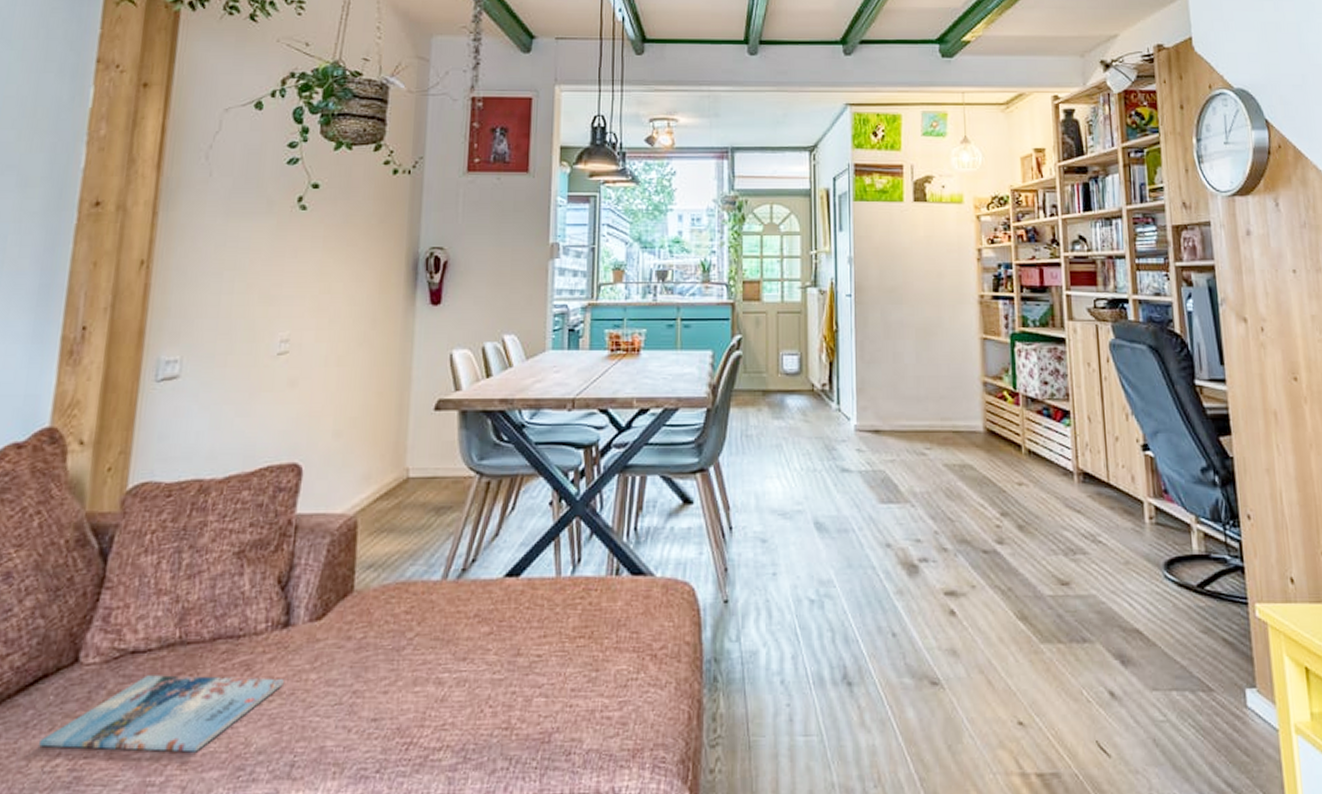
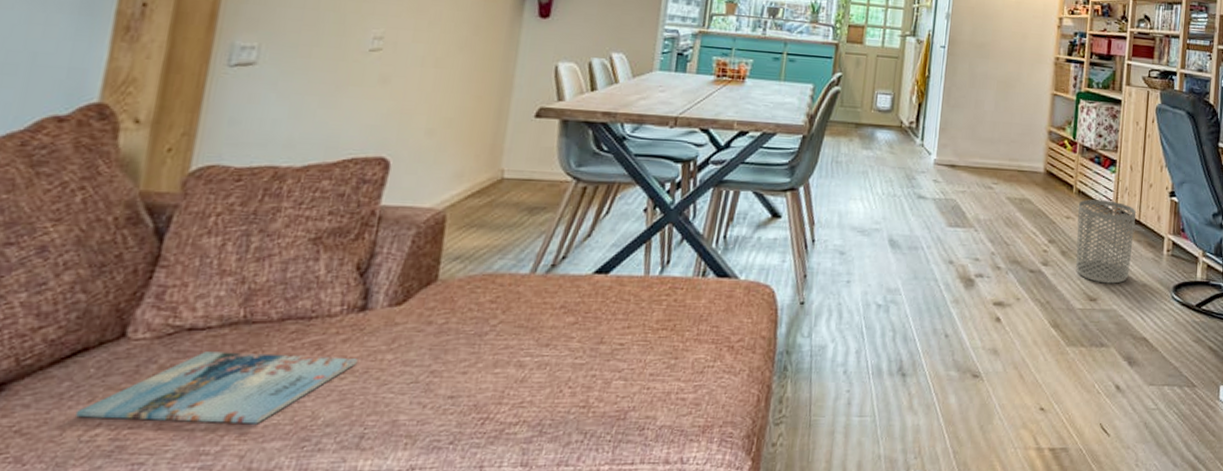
waste bin: none [1030,460,1106,563] -> present [1076,199,1136,284]

